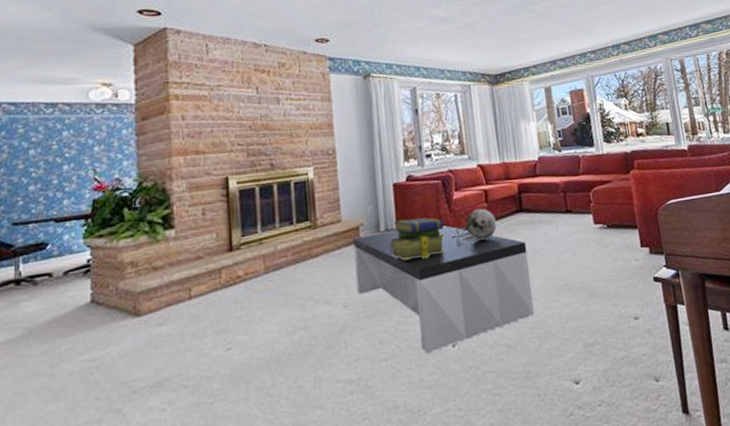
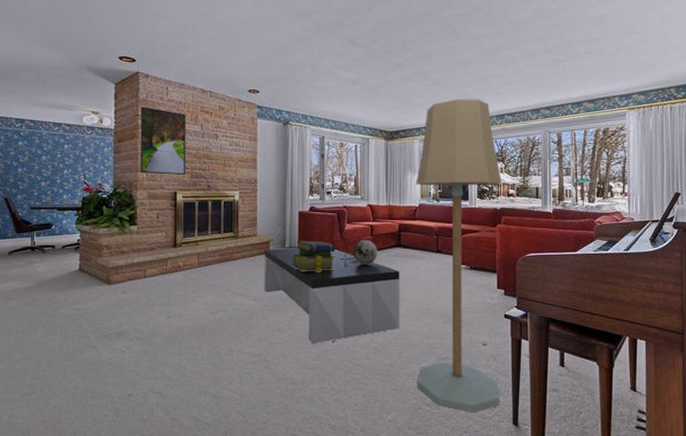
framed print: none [171,71,239,158] -> present [140,106,186,176]
floor lamp: none [531,29,664,408] -> present [416,99,502,412]

